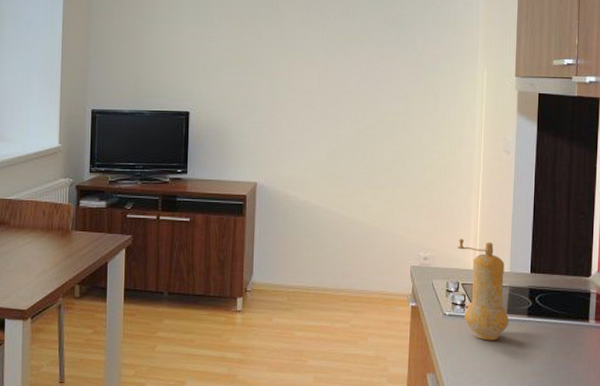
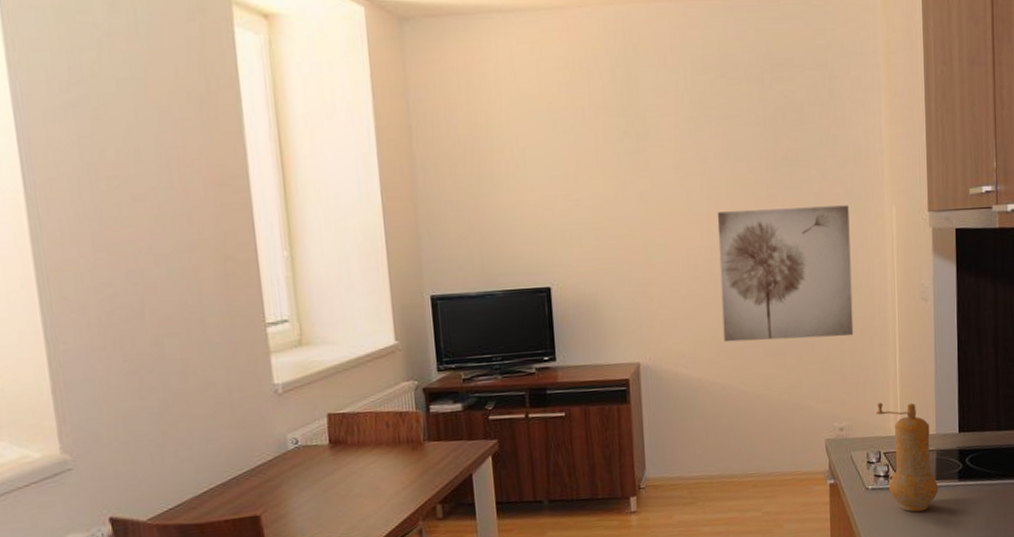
wall art: none [330,62,446,178] -> present [717,205,854,342]

